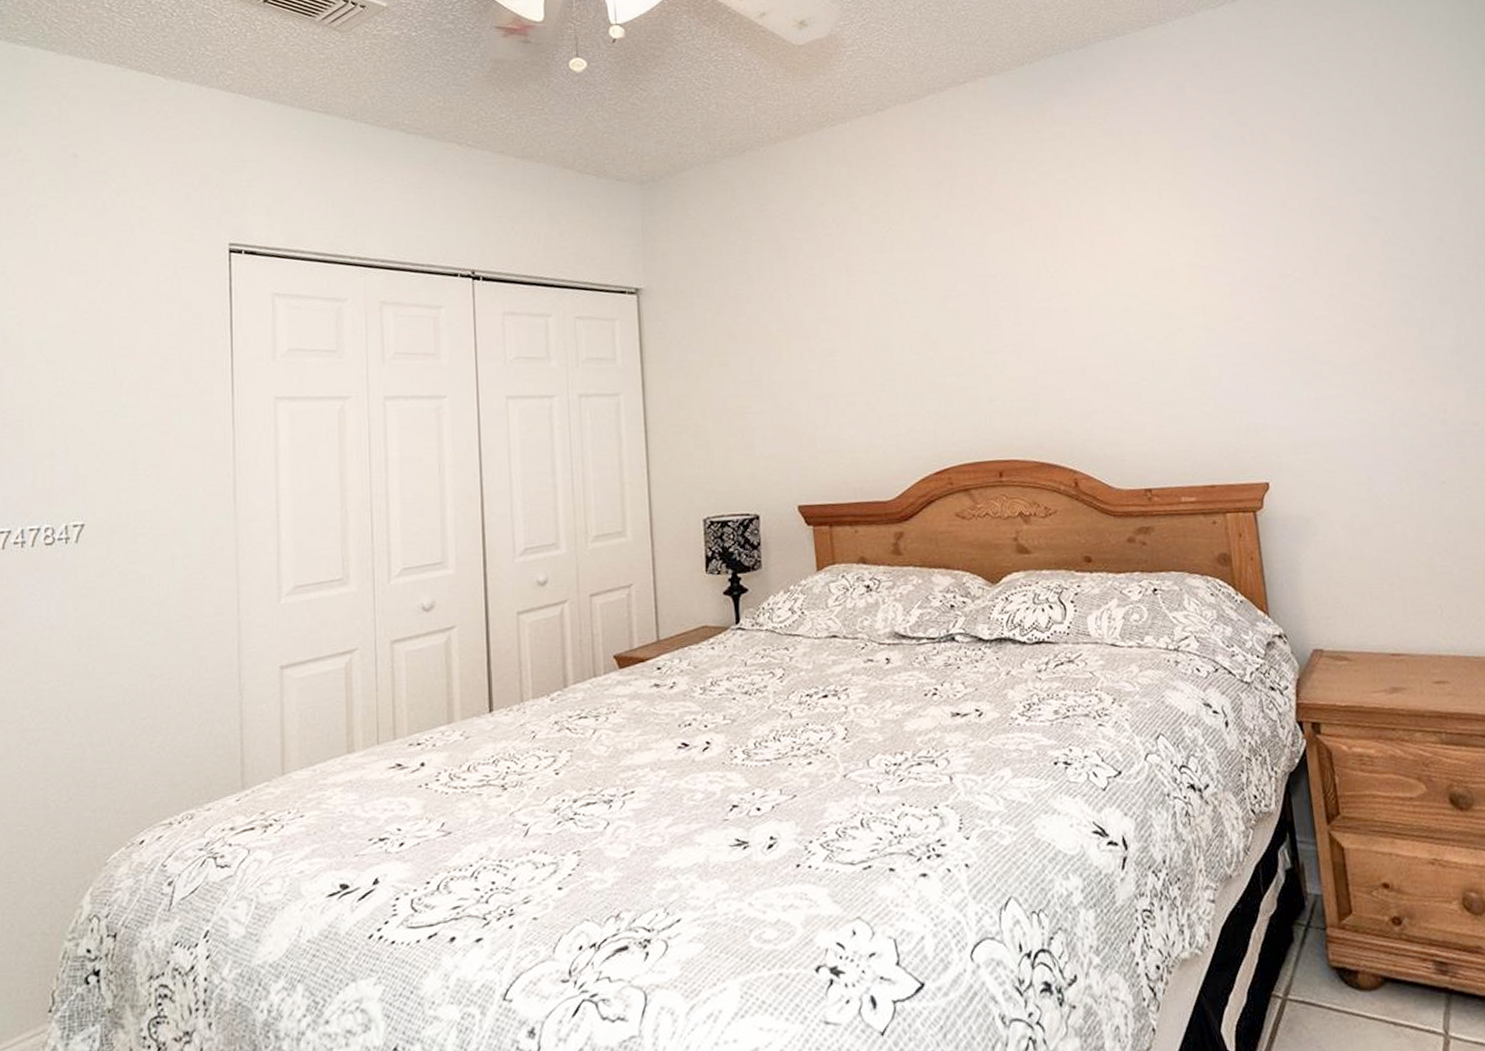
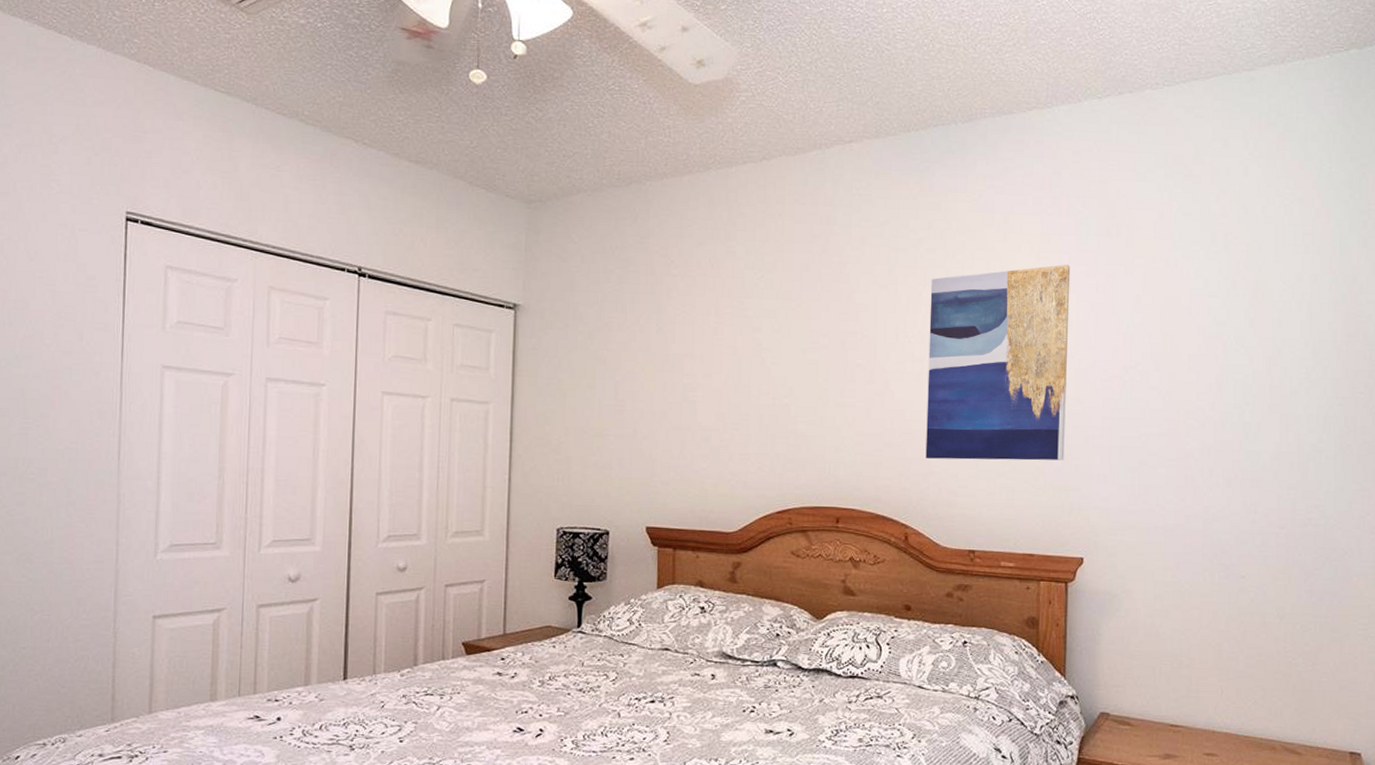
wall art: none [1066,178,1232,397] -> present [925,264,1071,461]

